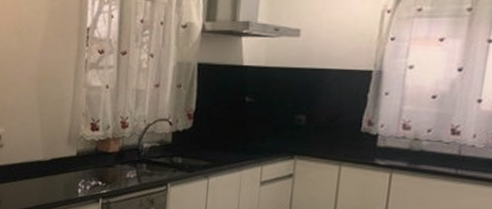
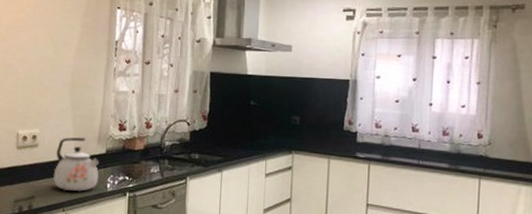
kettle: none [20,137,69,196] -> present [53,137,99,191]

